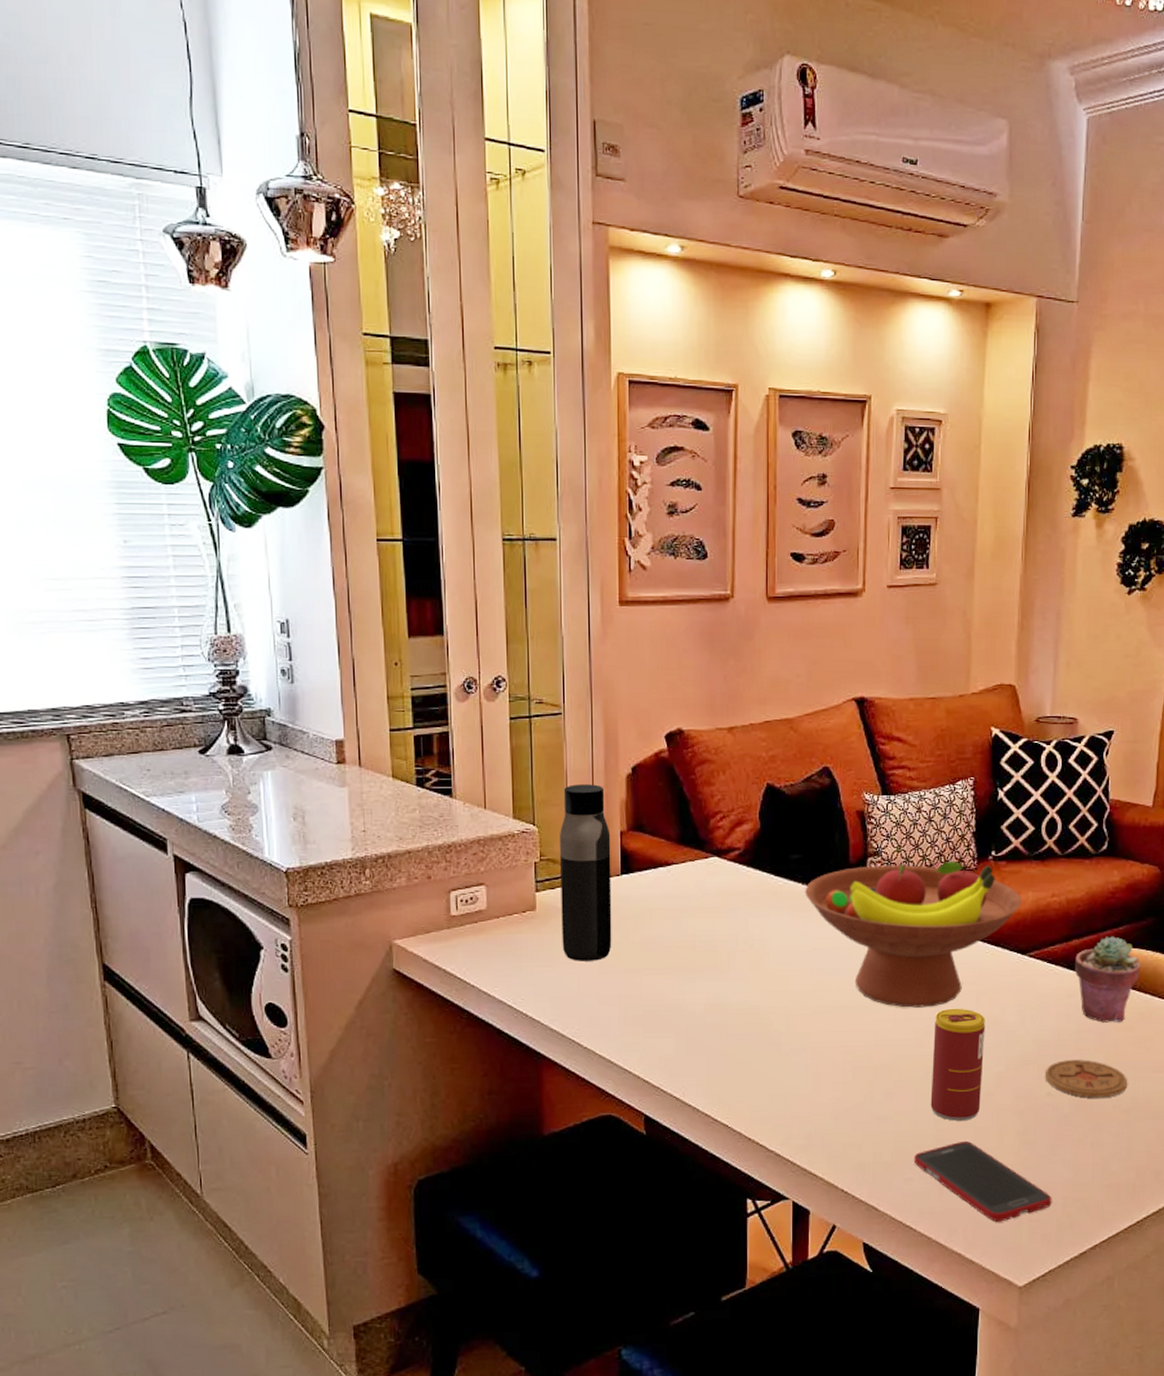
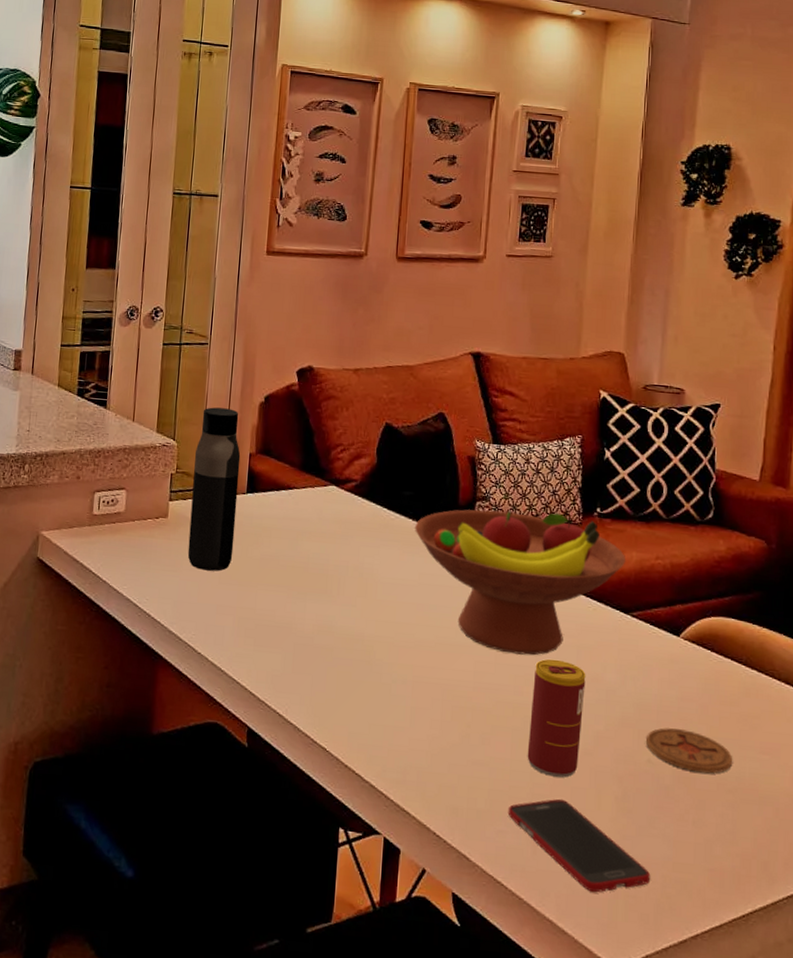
potted succulent: present [1075,936,1141,1023] -> none [679,605,747,696]

